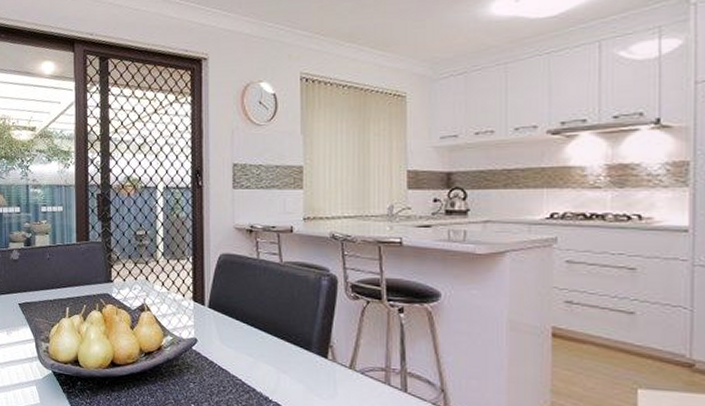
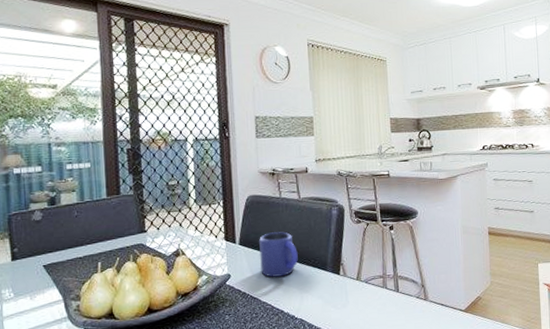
mug: none [231,298,276,350] -> present [259,232,298,277]

